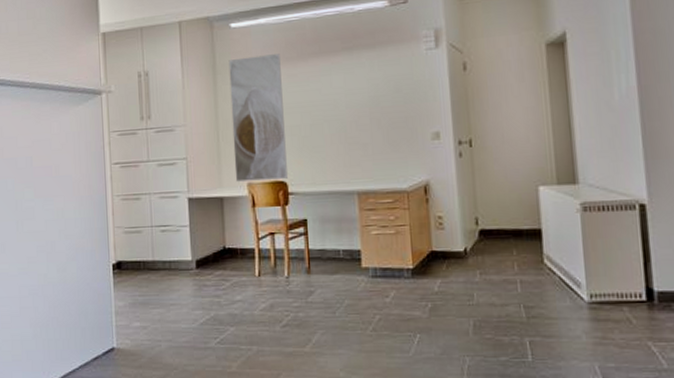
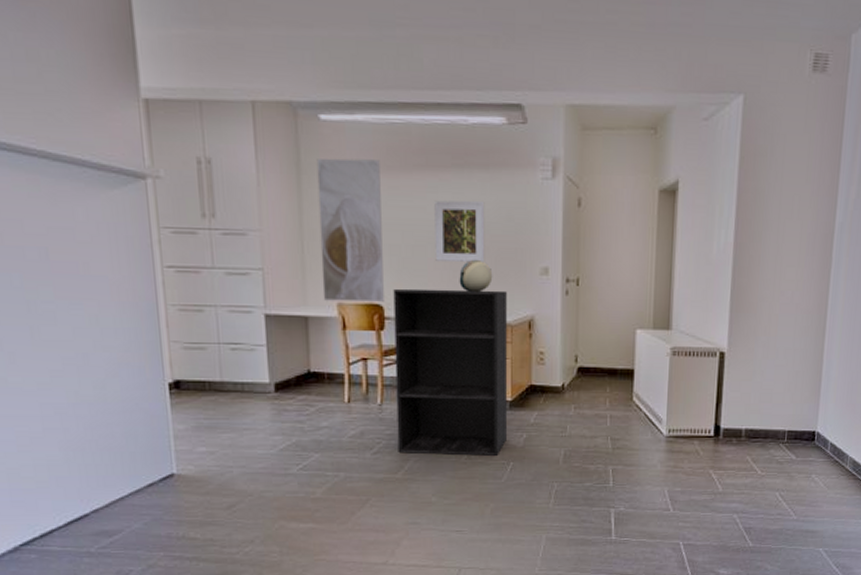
bookshelf: none [295,158,411,328] -> present [393,288,507,456]
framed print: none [328,78,378,136] -> present [434,200,485,262]
decorative sphere: none [354,131,386,162] -> present [459,259,493,291]

